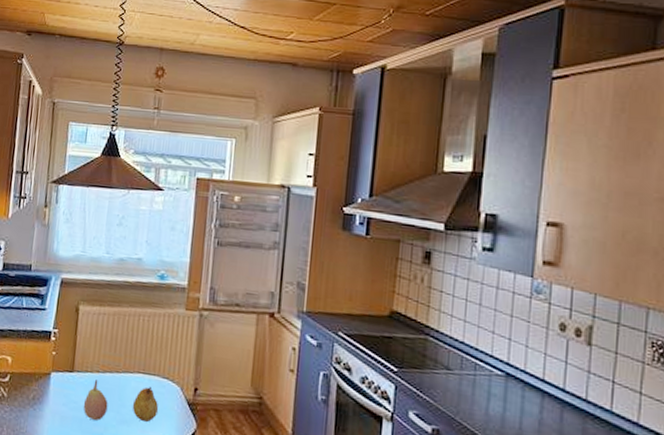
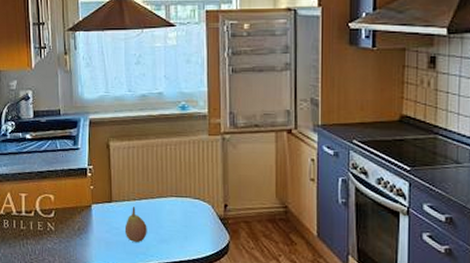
fruit: present [132,386,159,423] -> none [169,207,194,240]

